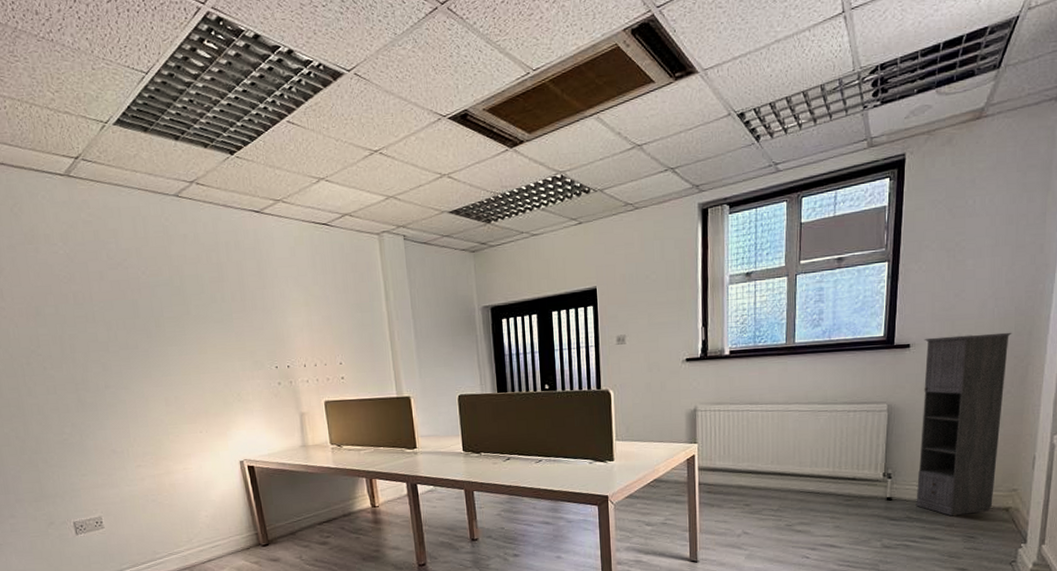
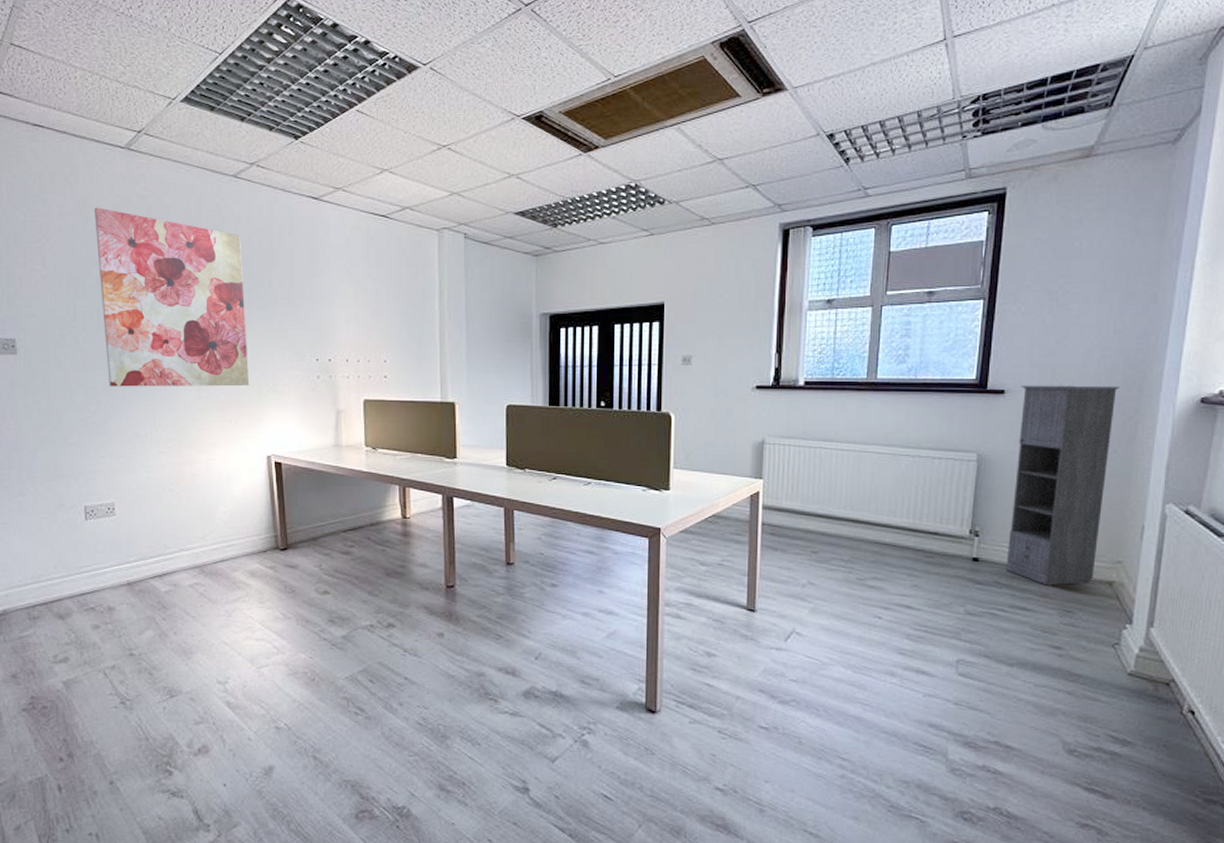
wall art: none [42,236,215,409] -> present [93,207,250,387]

